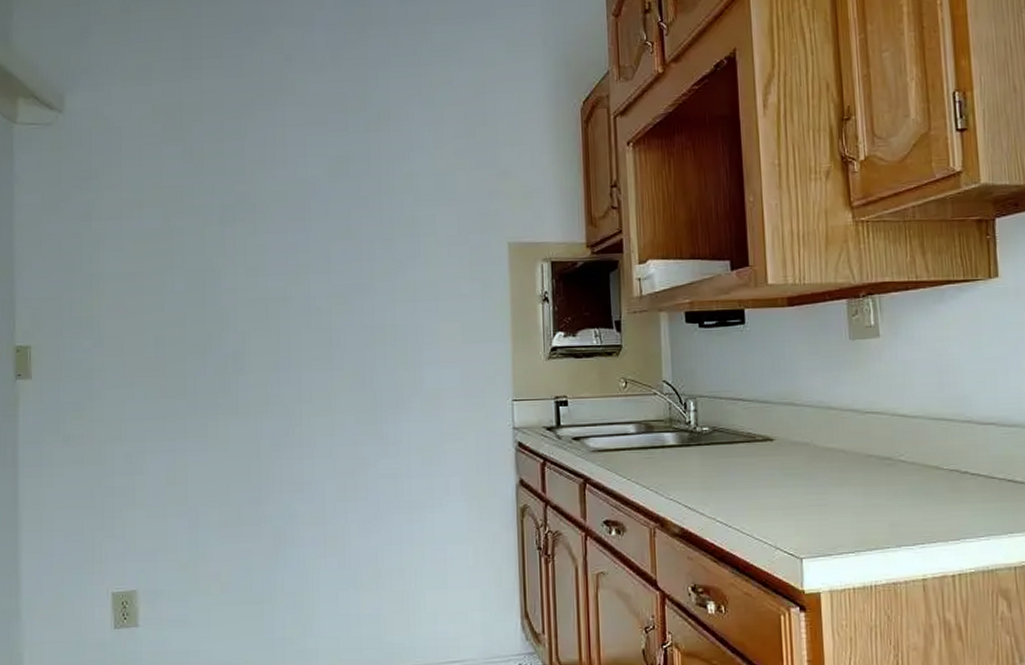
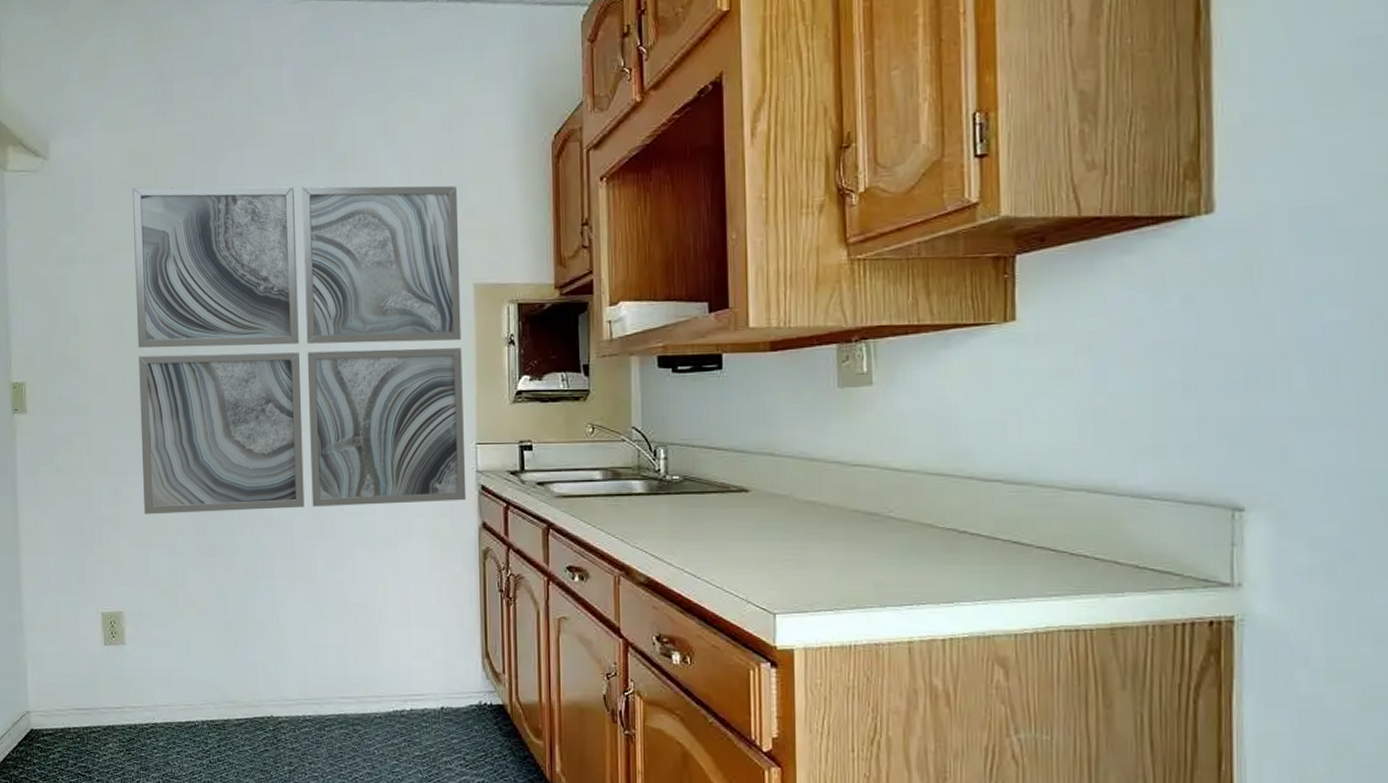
wall art: none [155,143,504,484] -> present [132,185,467,514]

